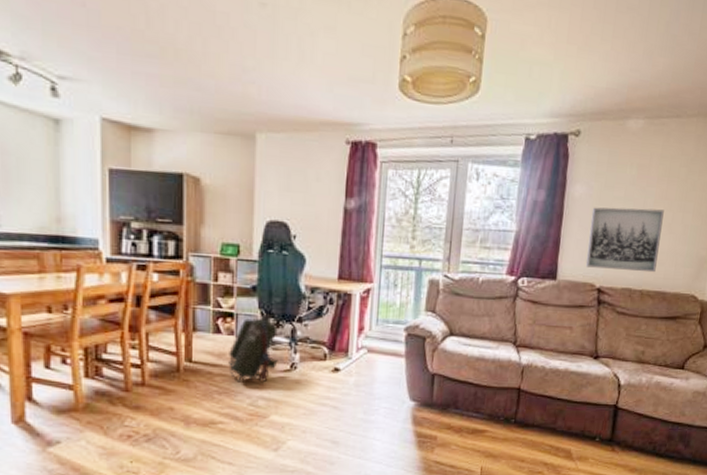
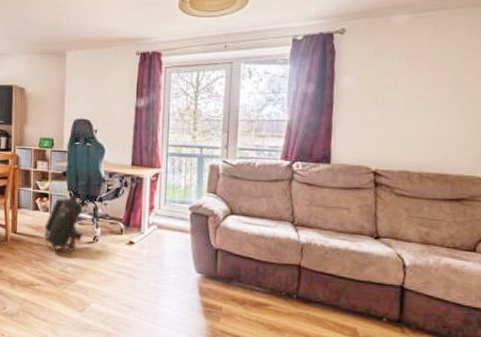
wall art: present [585,207,664,273] -> none [359,95,438,156]

